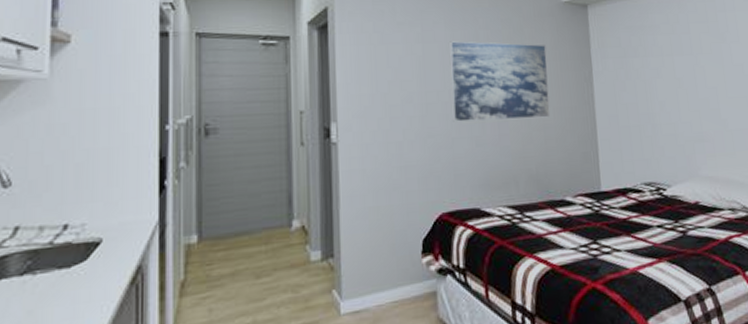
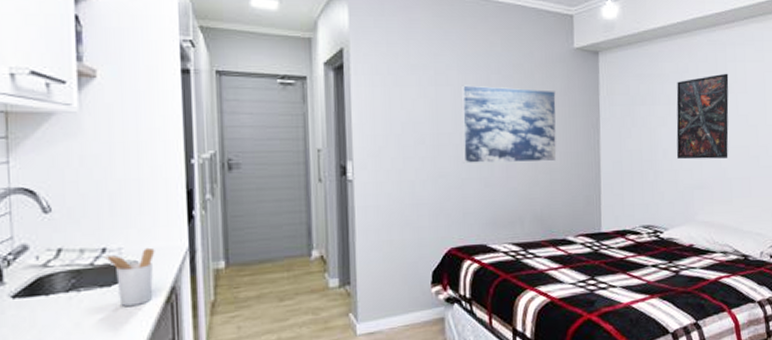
utensil holder: none [64,222,122,290] -> present [103,247,155,306]
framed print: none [668,23,727,112] -> present [676,73,729,160]

